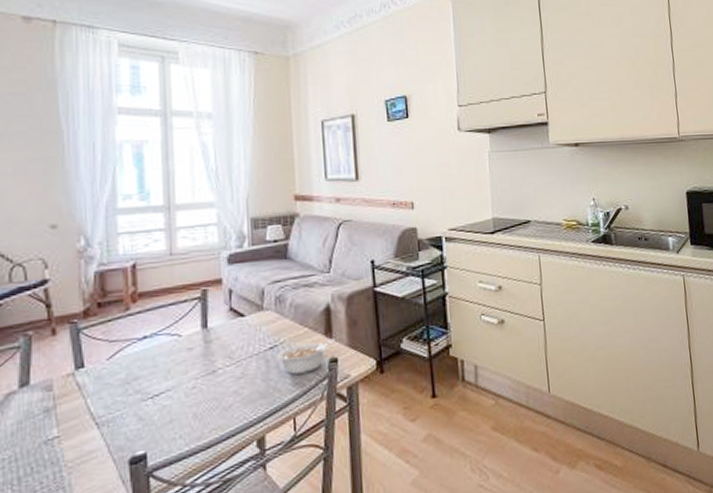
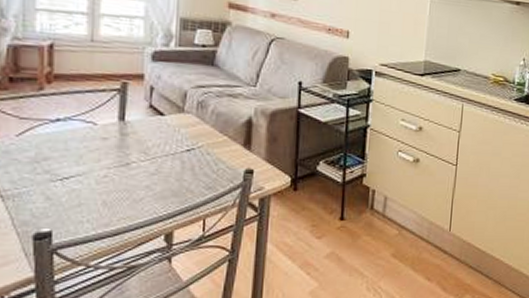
legume: present [278,338,335,375] -> none [194,151,253,179]

